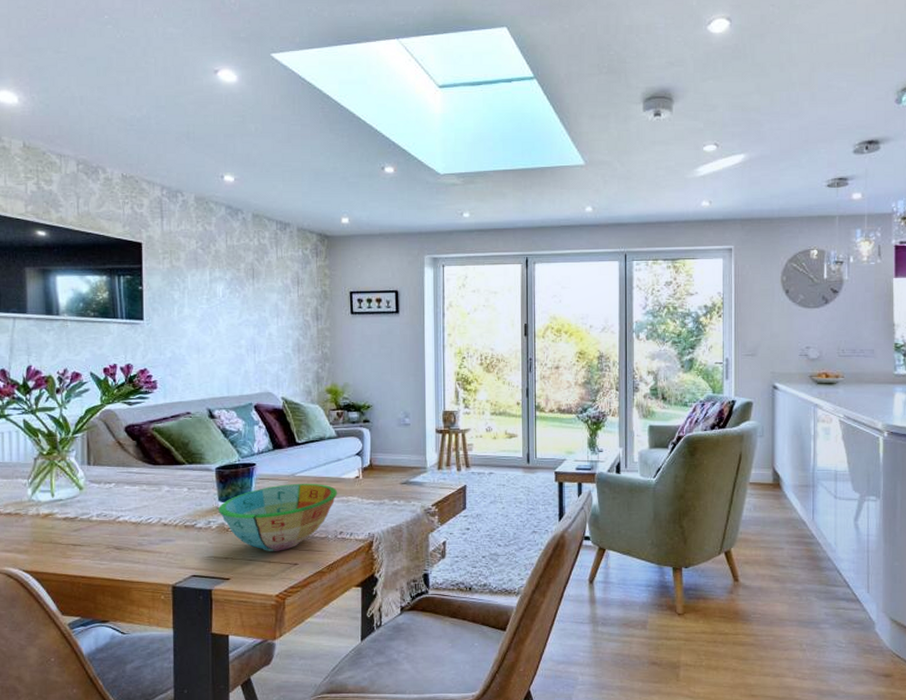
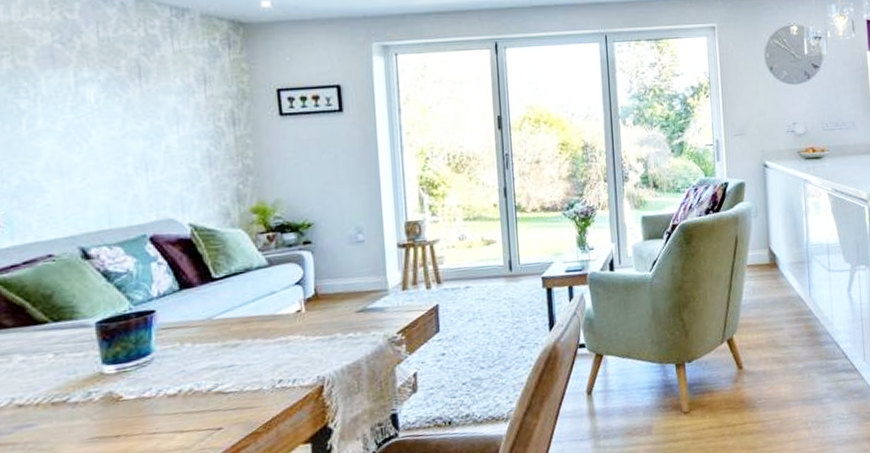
bowl: present [217,483,338,551] -> none [101,324,274,419]

